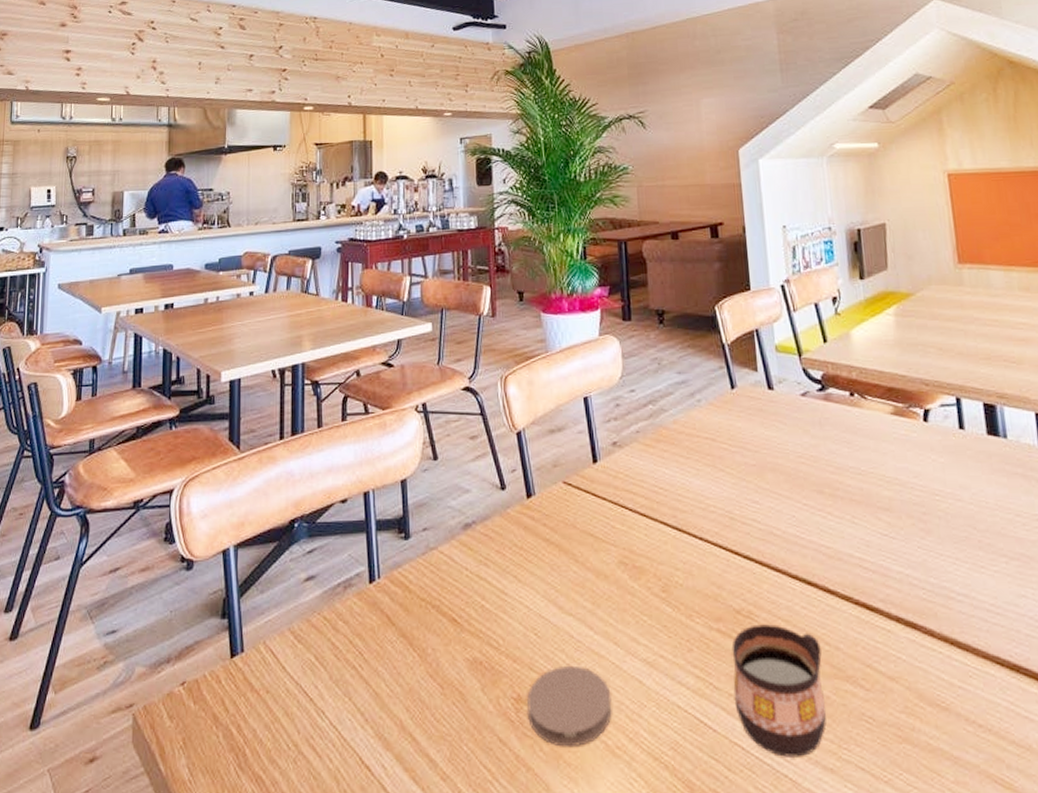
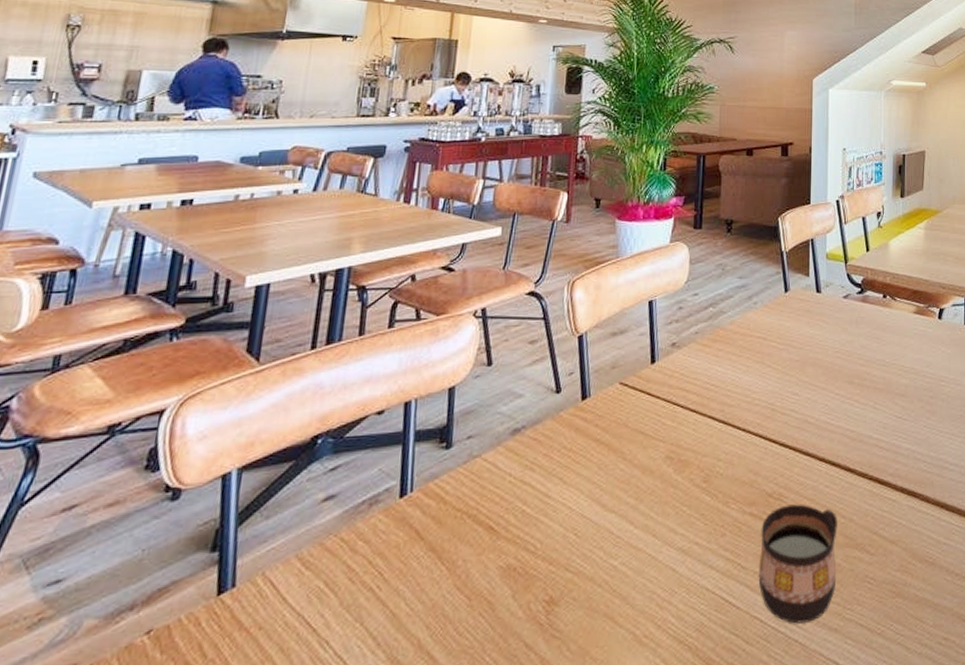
coaster: present [526,665,612,748] -> none [557,561,644,643]

